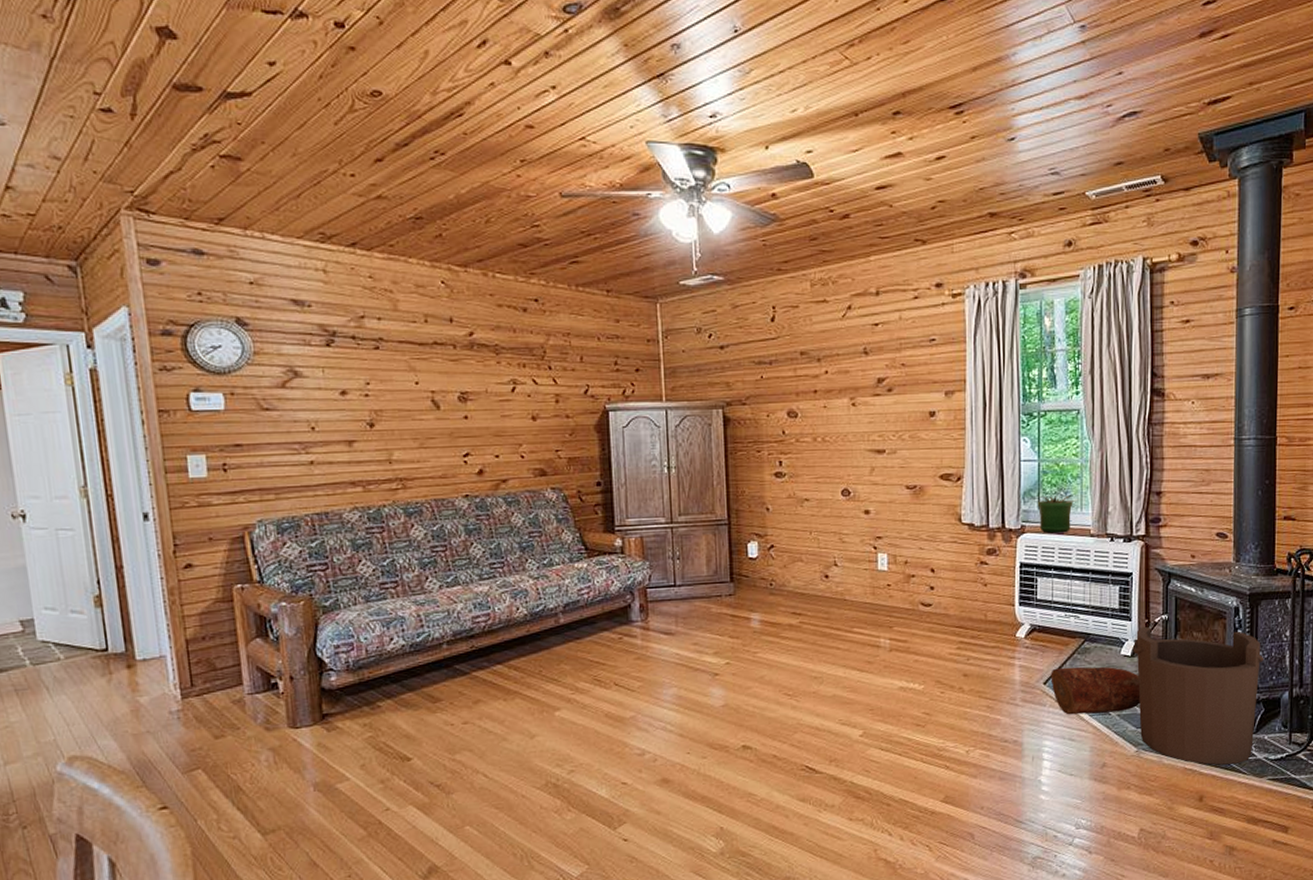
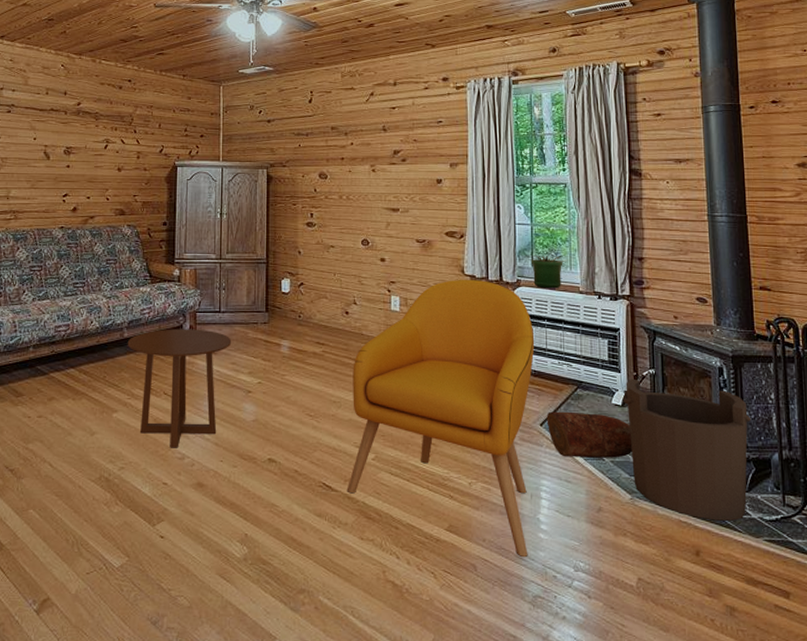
side table: none [564,607,692,744] -> present [127,329,232,448]
armchair: none [832,528,1040,821] -> present [346,279,535,558]

